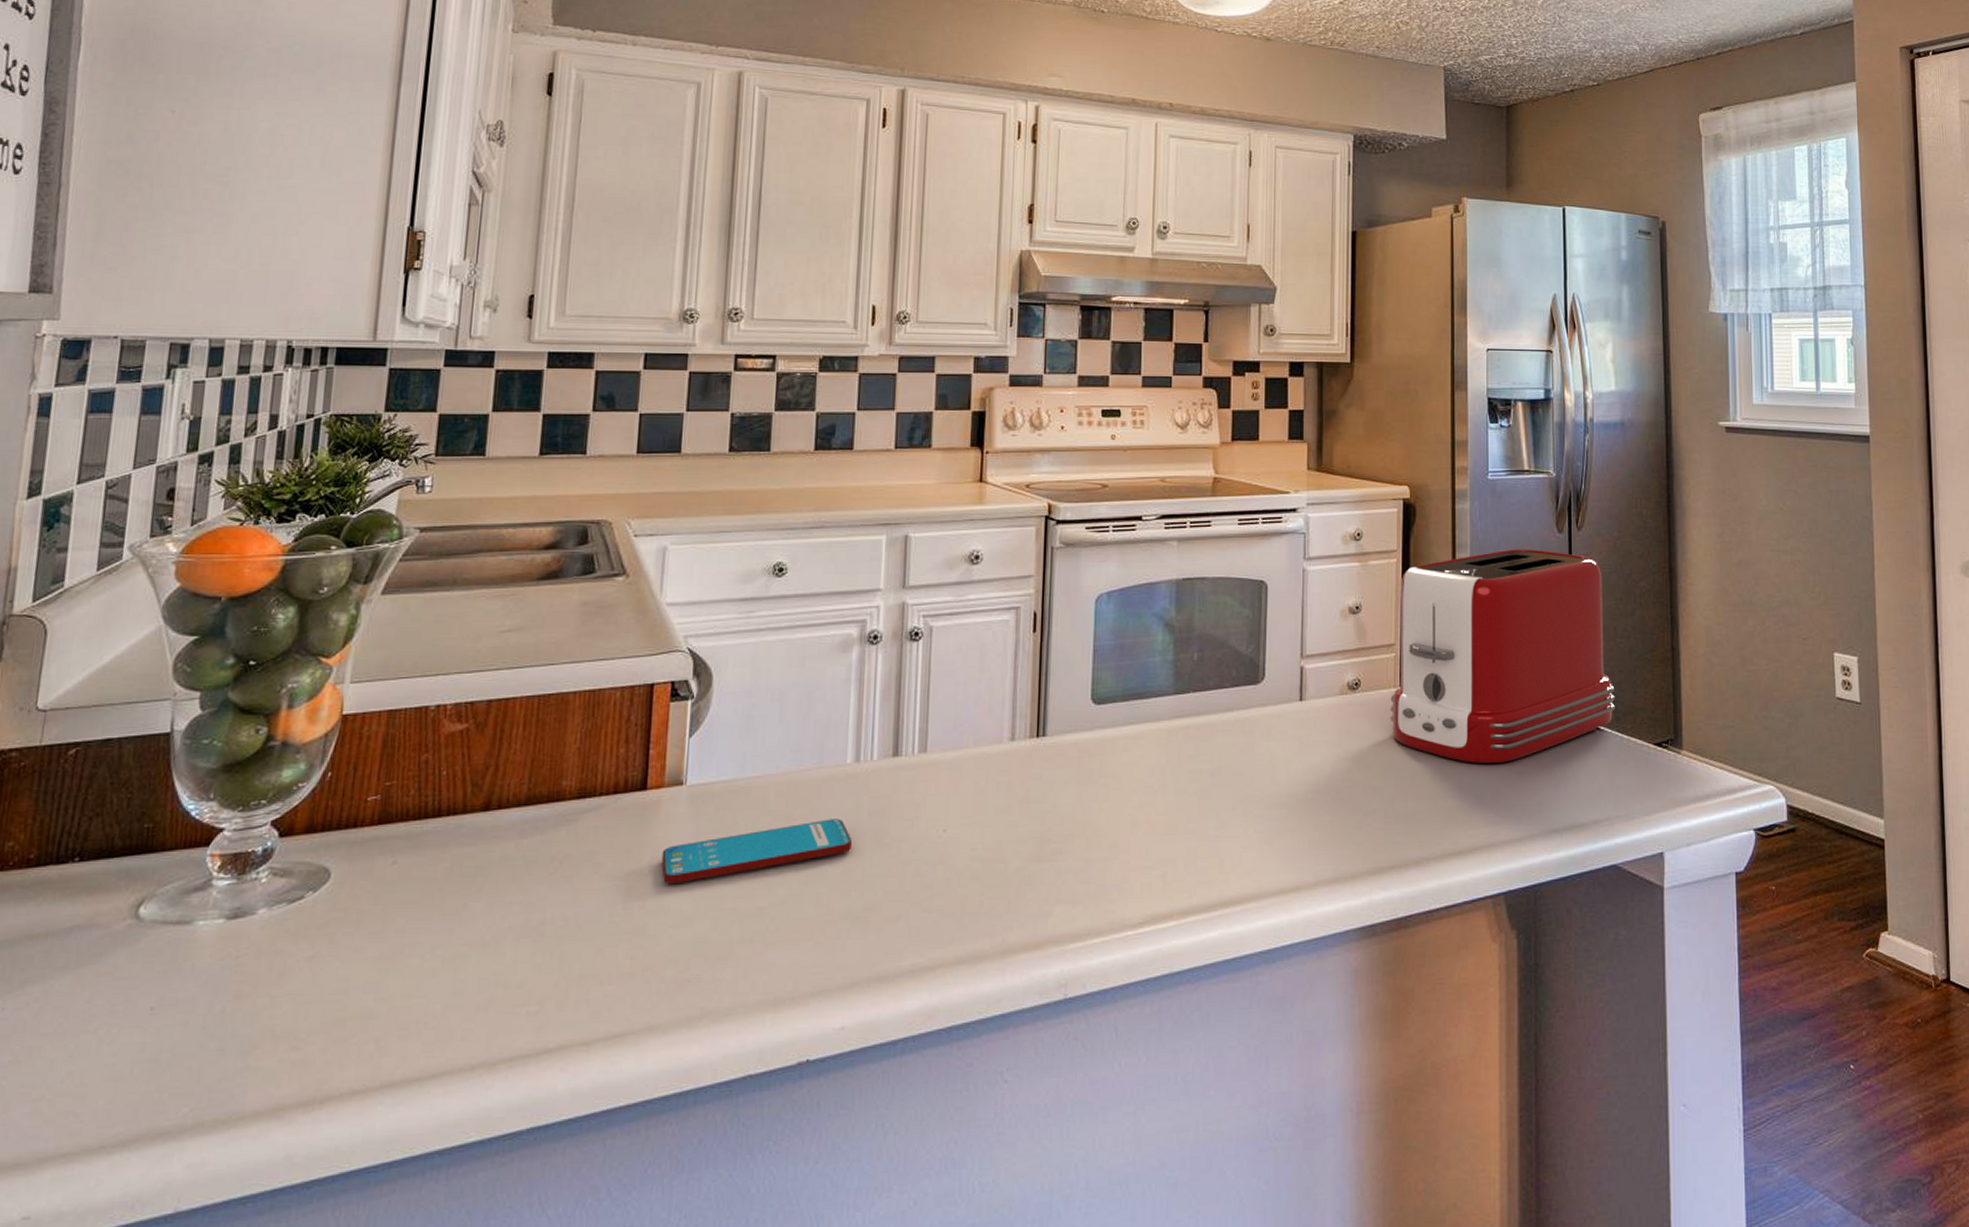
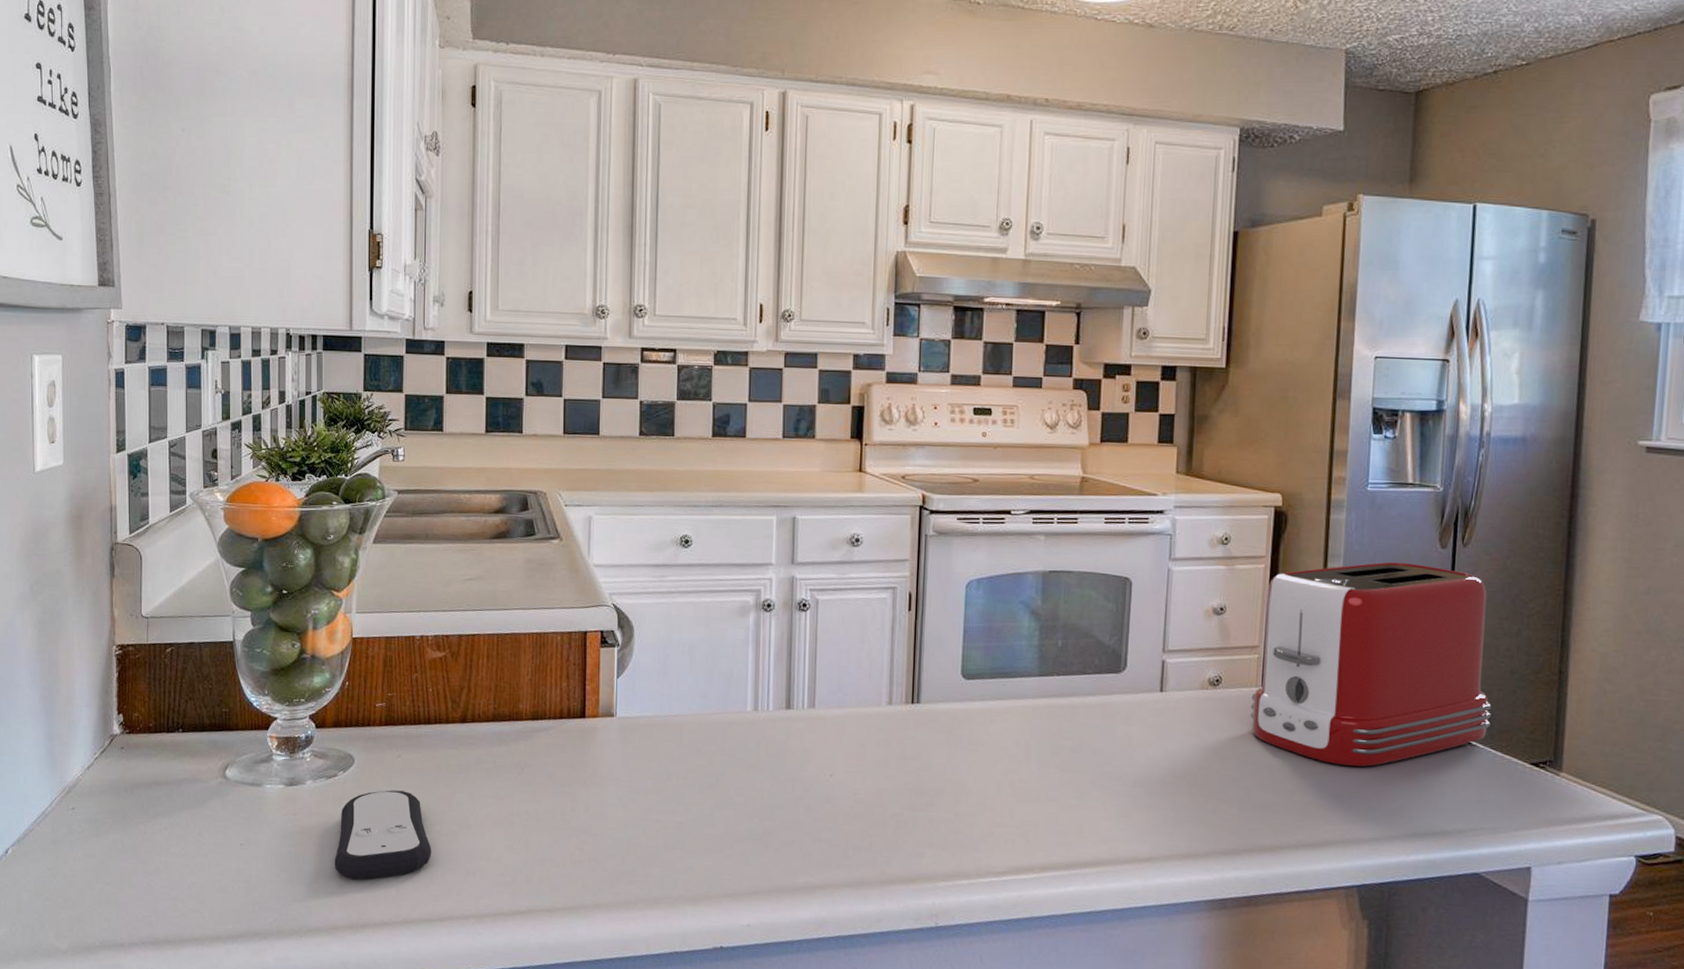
remote control: none [287,908,431,1037] -> present [334,790,432,880]
smartphone: present [661,818,853,885] -> none [600,756,754,796]

